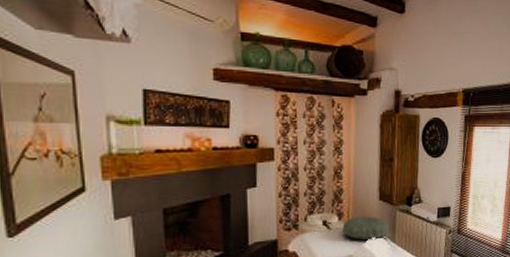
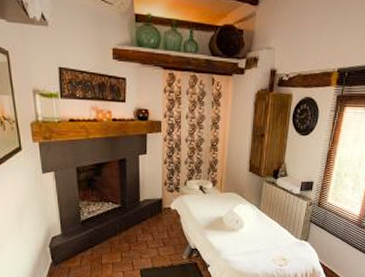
pillow: present [342,216,390,241] -> none [216,184,257,206]

